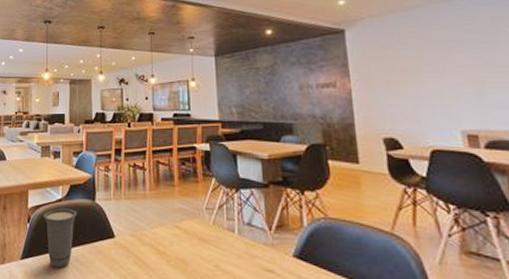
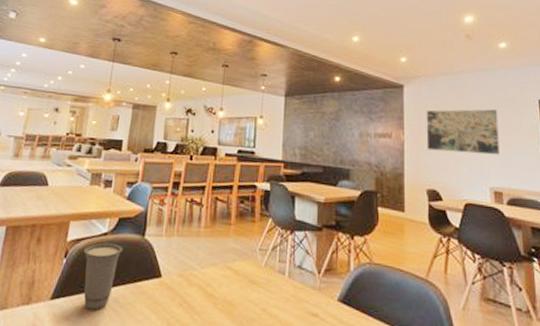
wall art: none [374,44,470,96] -> present [426,109,500,155]

